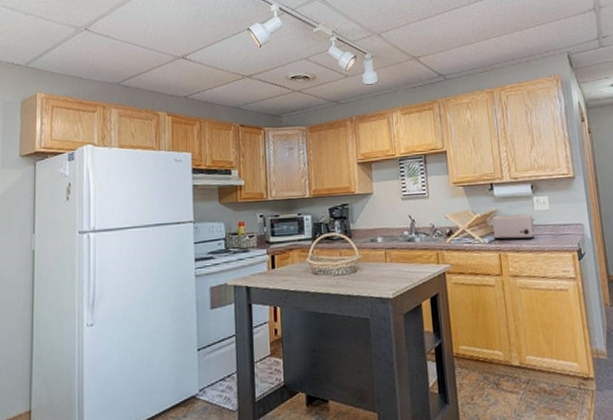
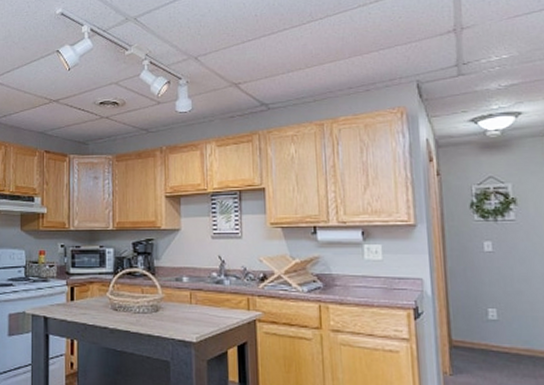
toaster: present [491,213,535,241] -> none [313,262,364,293]

